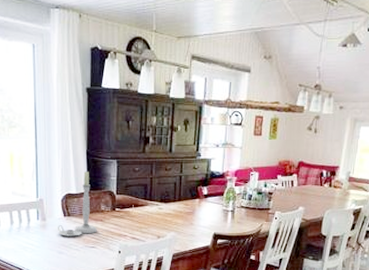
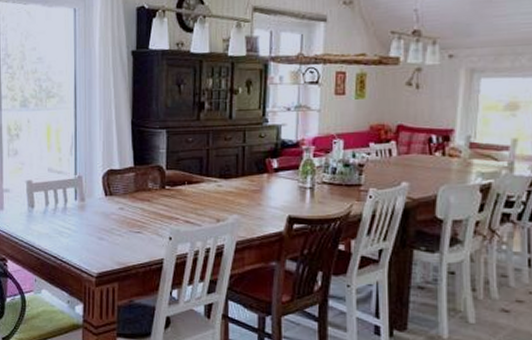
candlestick: present [58,171,97,236] -> none [98,143,143,219]

